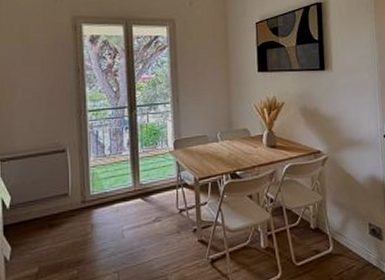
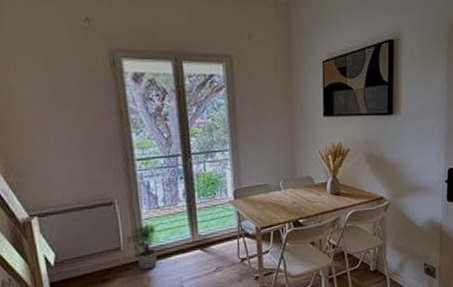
potted plant: none [73,170,104,218] -> present [126,223,159,271]

